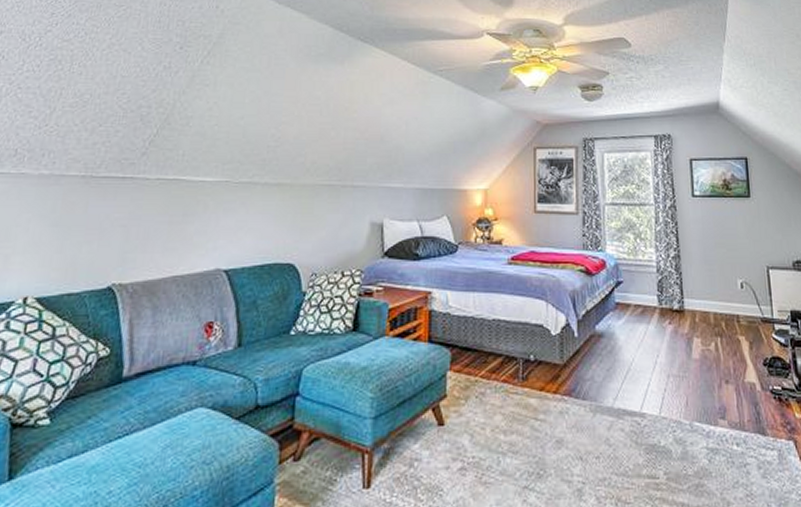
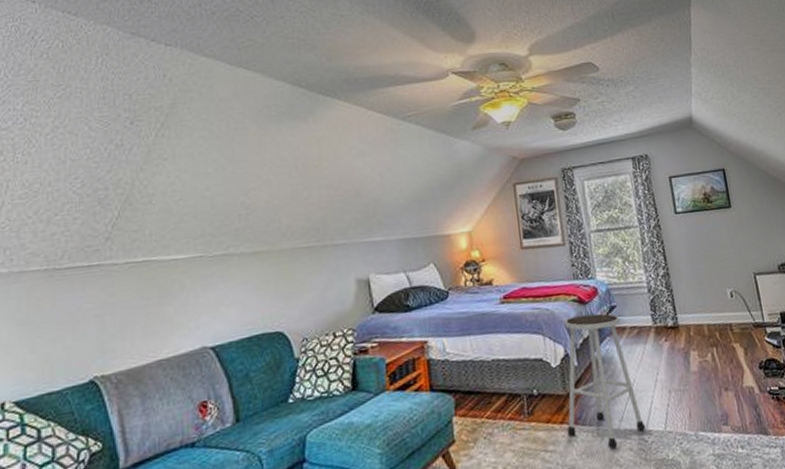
stool: none [559,287,639,426] -> present [564,313,645,449]

